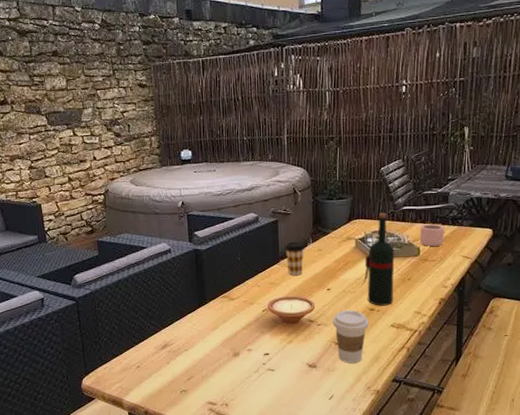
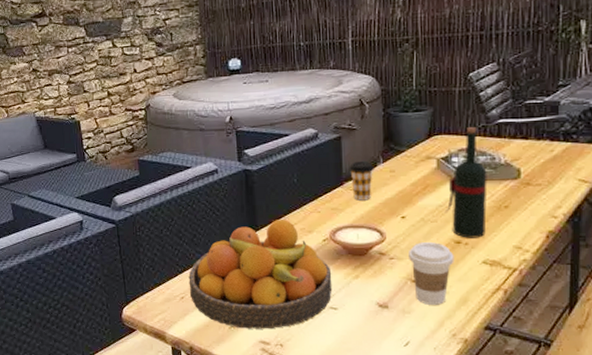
fruit bowl: none [144,293,270,392] -> present [188,220,333,329]
mug: present [419,223,444,246] -> none [520,140,553,167]

